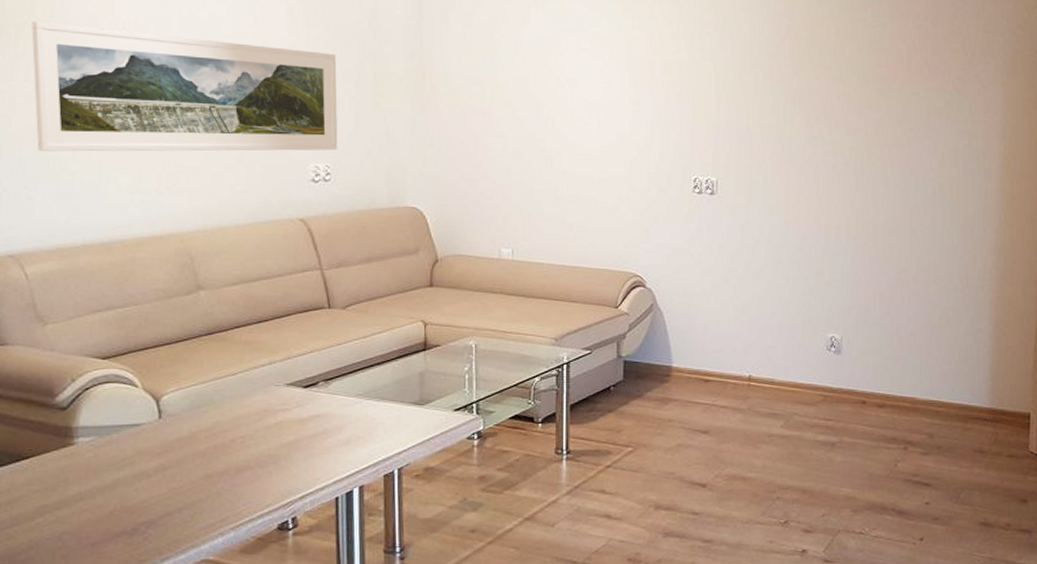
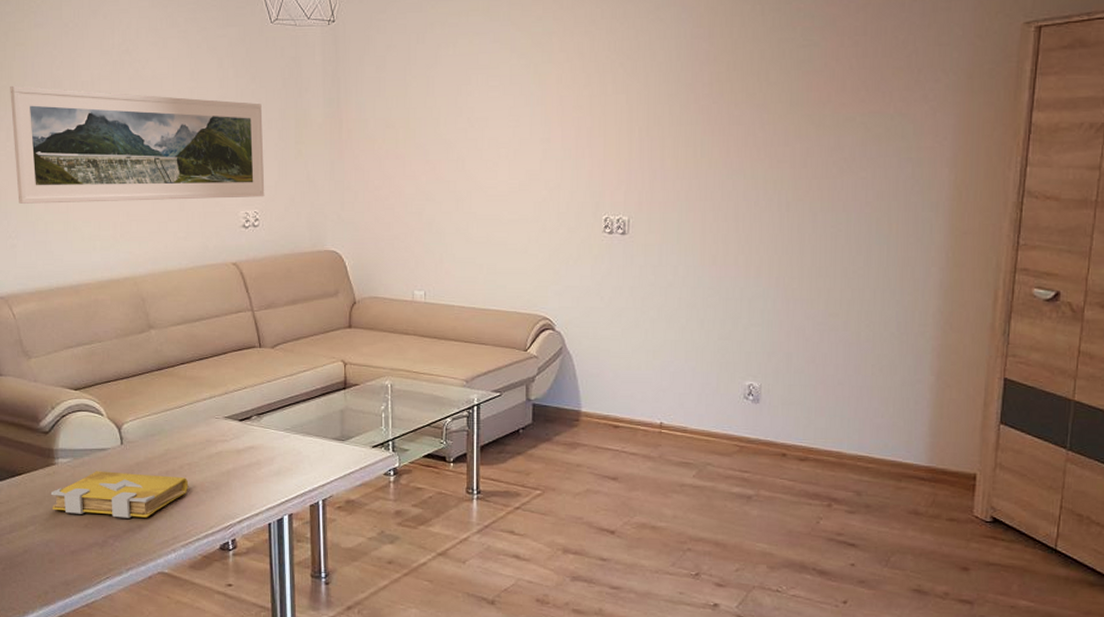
spell book: none [66,449,242,502] -> present [50,471,189,518]

